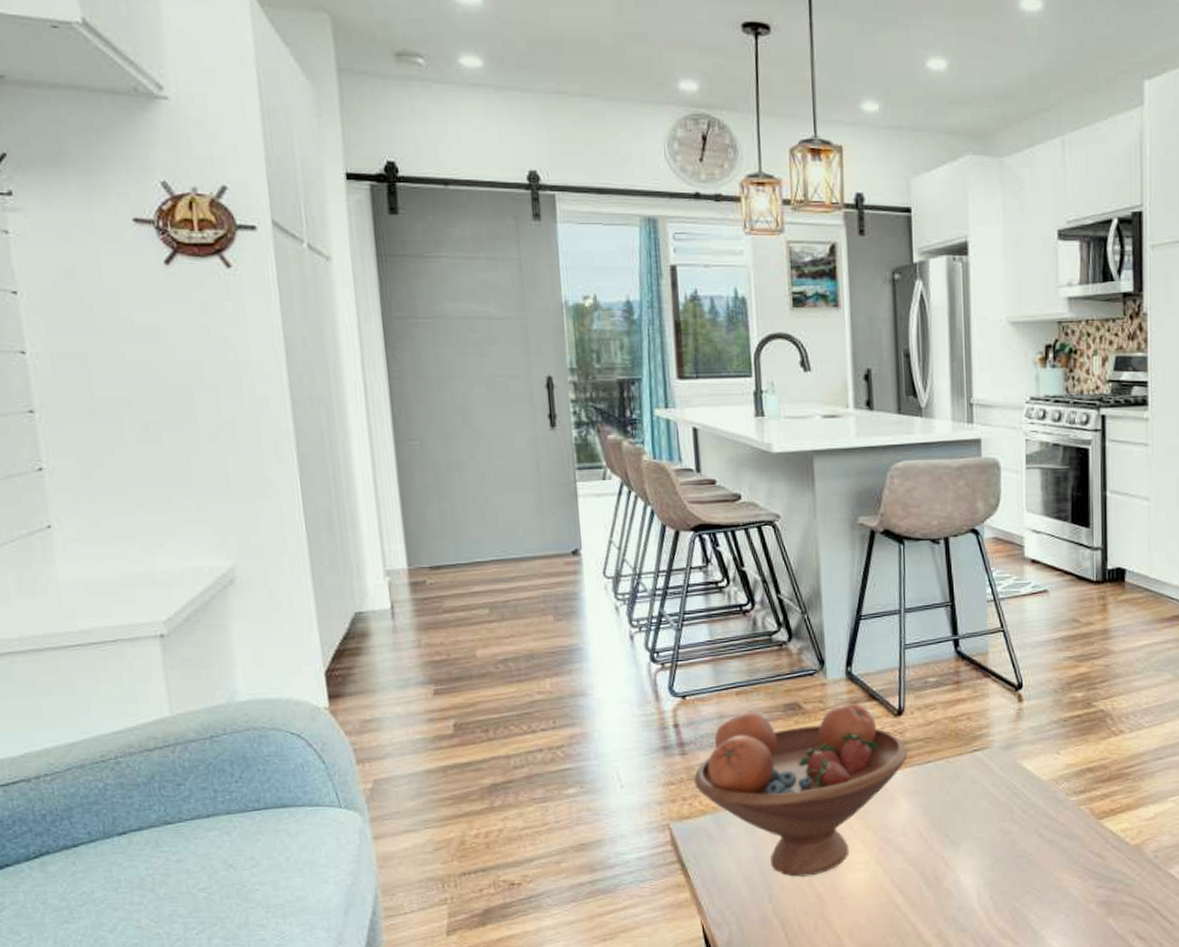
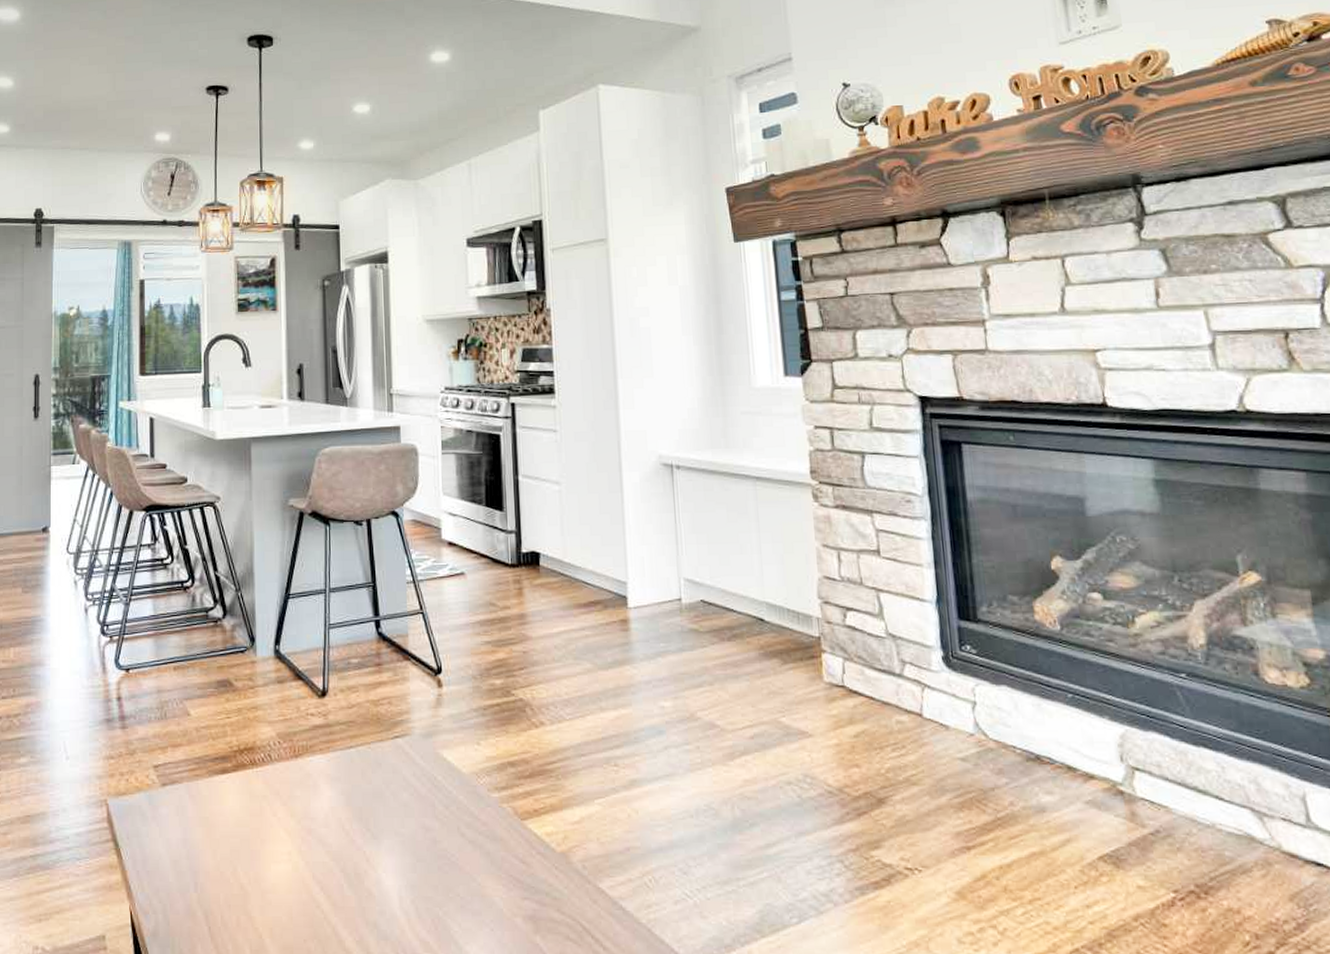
fruit bowl: present [694,703,908,877] -> none [132,682,331,865]

